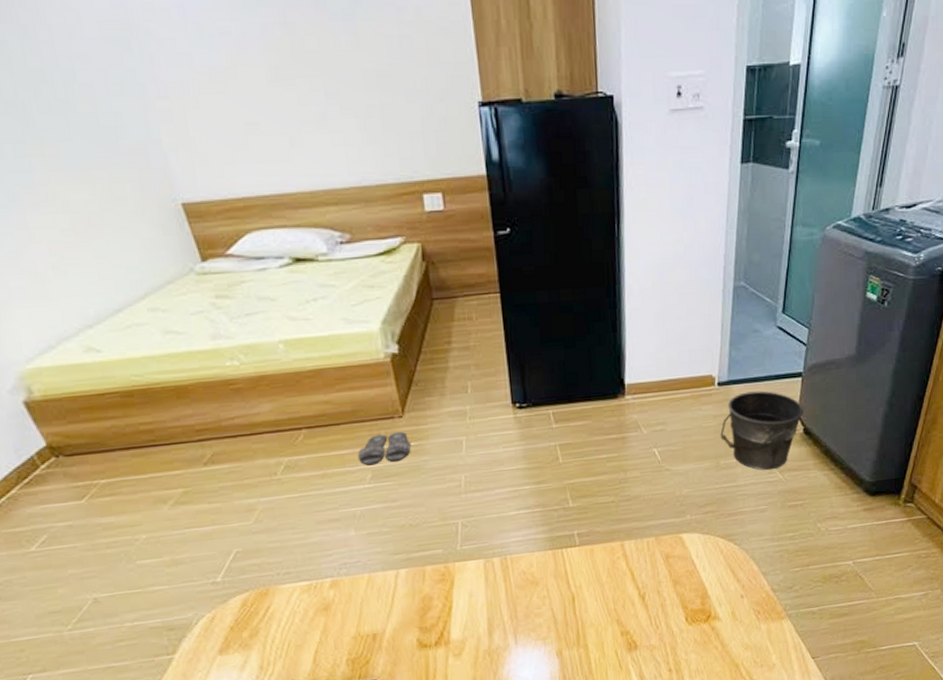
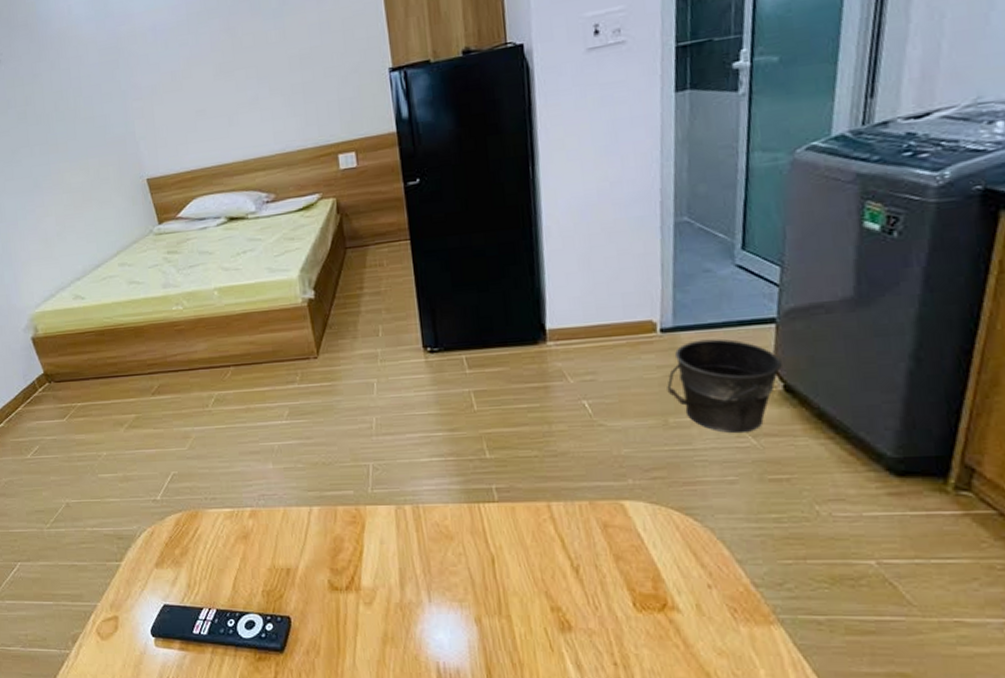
slippers: present [358,431,412,466] -> none [277,371,326,403]

